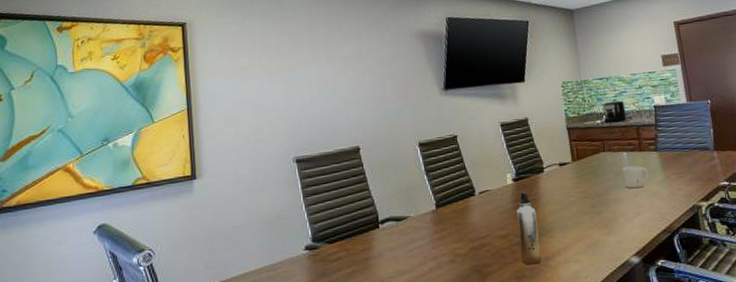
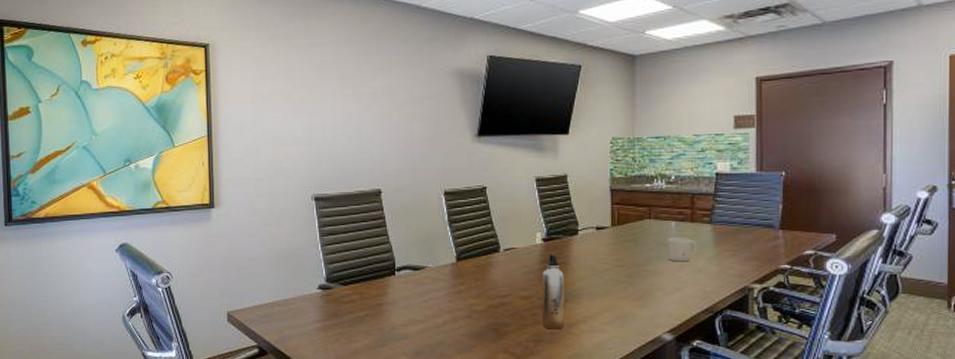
coffee maker: present [601,100,633,124] -> none [650,164,689,188]

